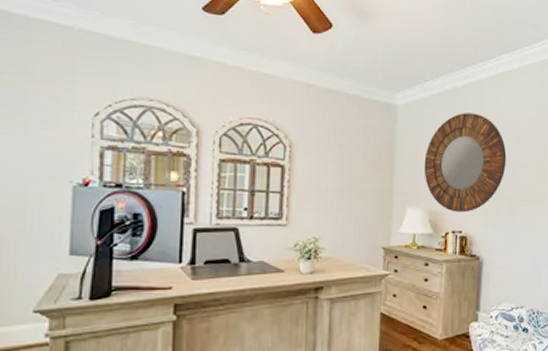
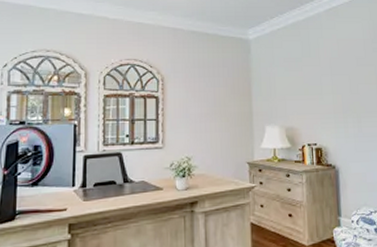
home mirror: present [424,112,507,213] -> none [277,41,349,127]

